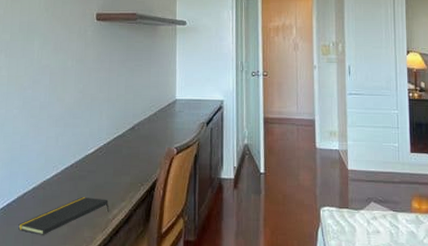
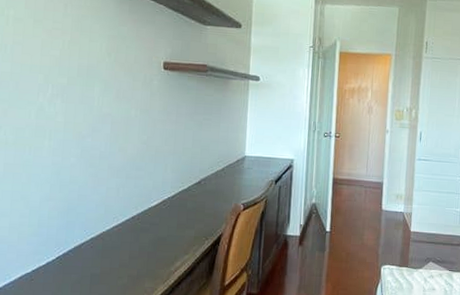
notepad: present [18,197,109,235] -> none [75,249,172,285]

